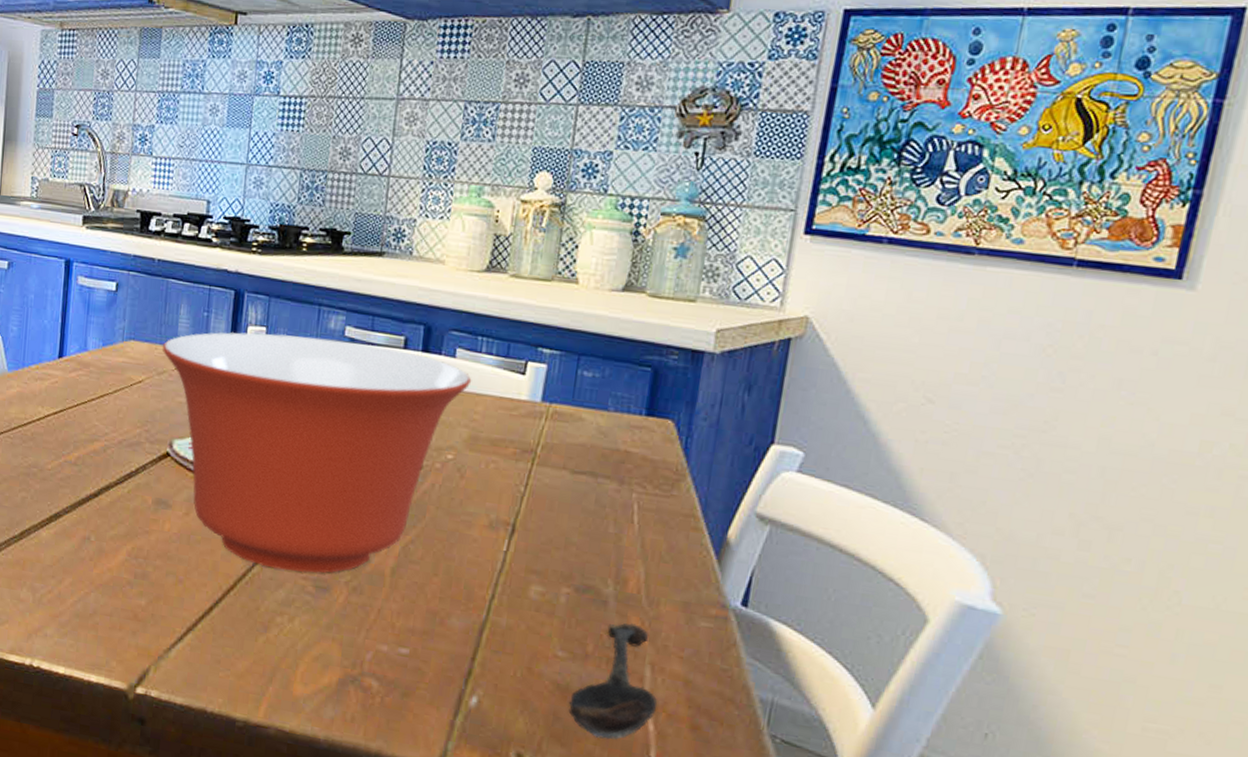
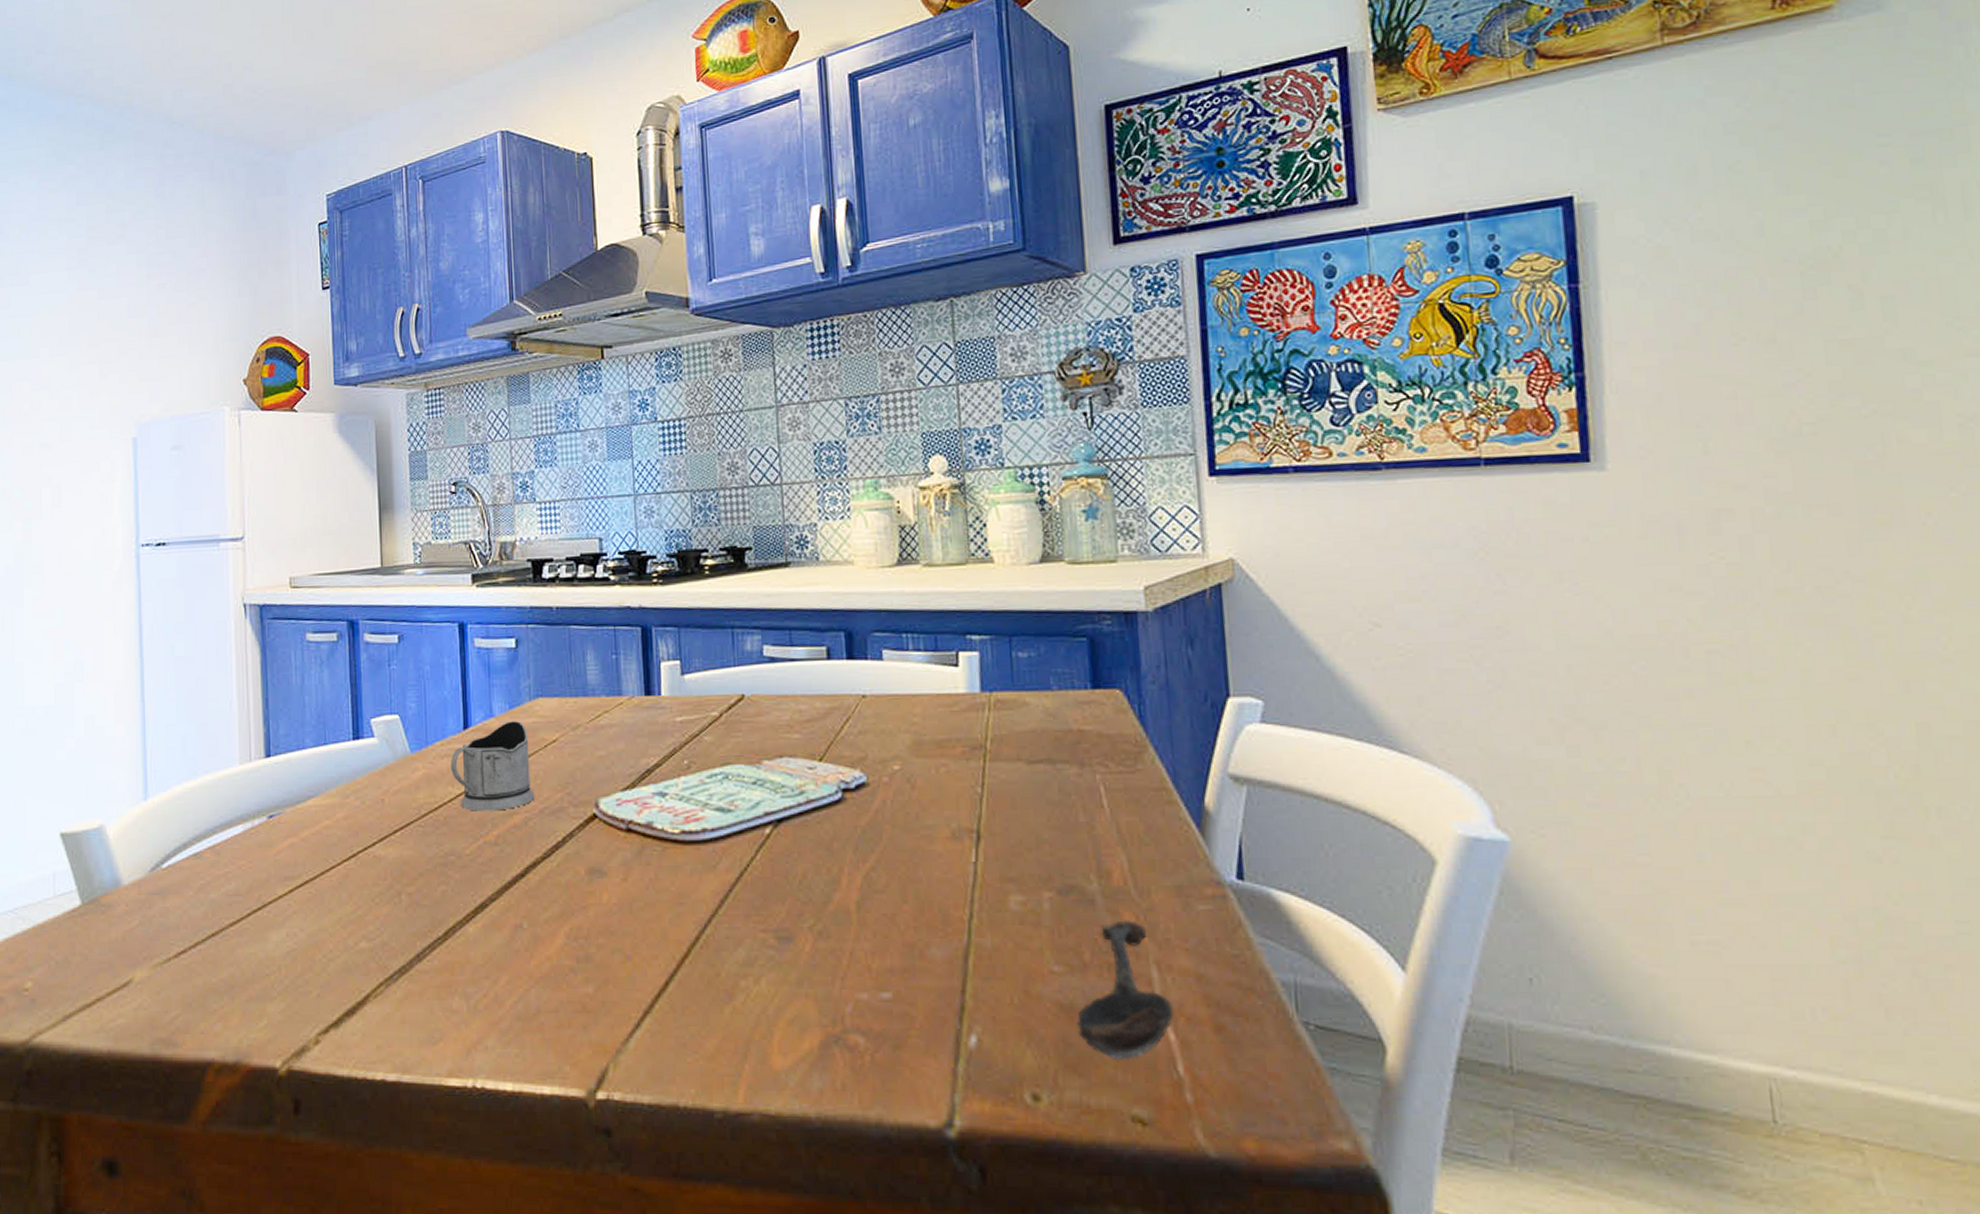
tea glass holder: none [43,357,117,436] -> present [451,721,534,811]
mixing bowl: present [162,332,472,573] -> none [572,660,905,925]

